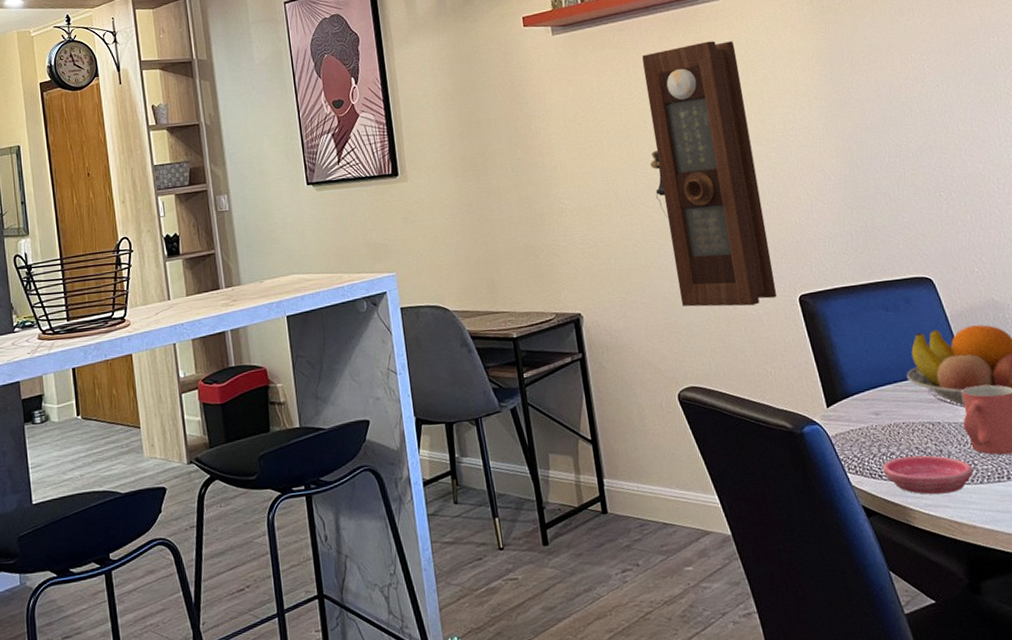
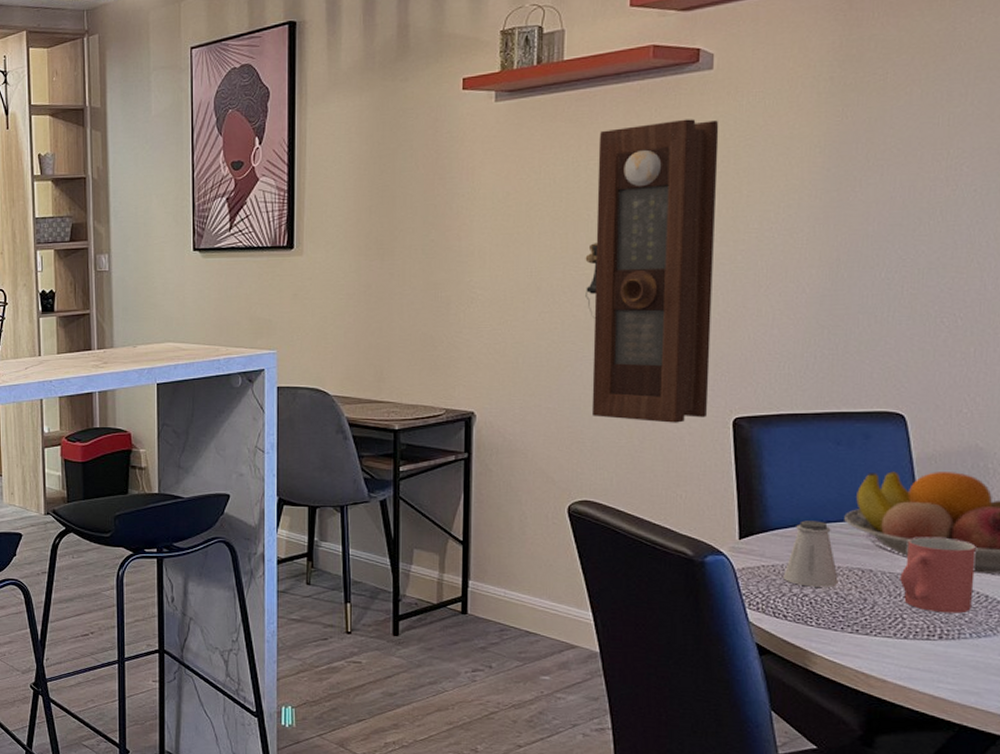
saltshaker: none [870,382,916,445] -> present [783,520,839,587]
saucer: present [882,455,973,495] -> none [789,600,898,644]

